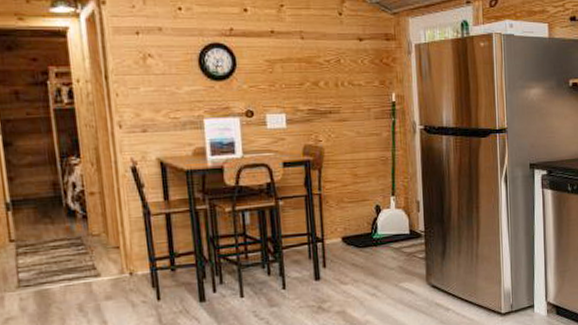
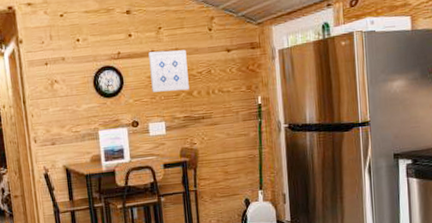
wall art: none [267,32,315,80] -> present [148,49,189,93]

